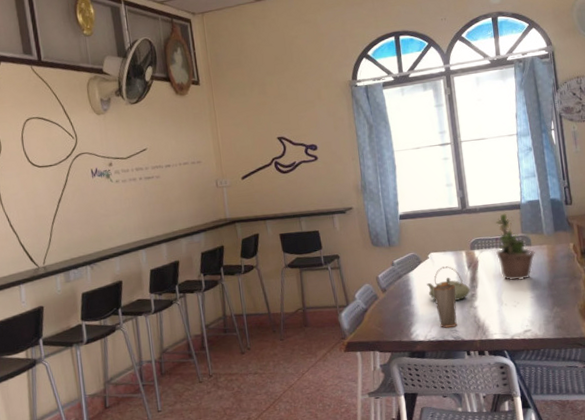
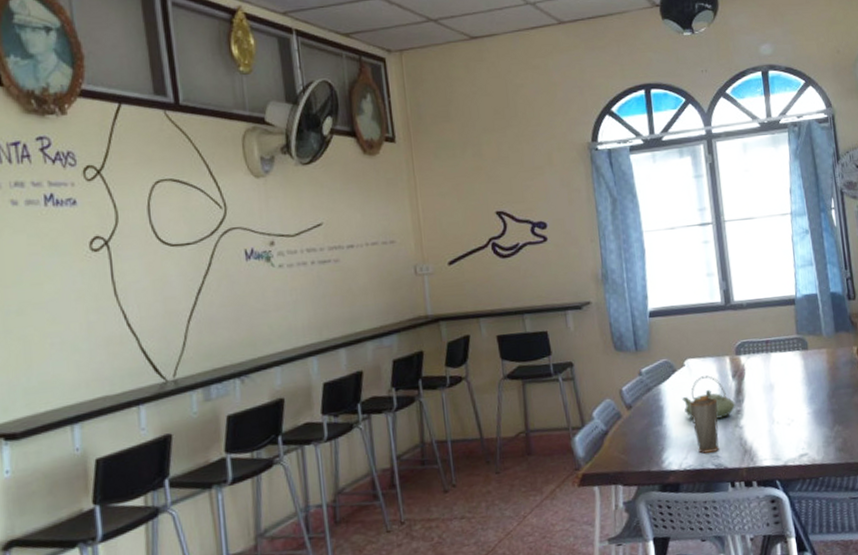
potted plant: present [495,213,535,281] -> none [765,309,813,394]

